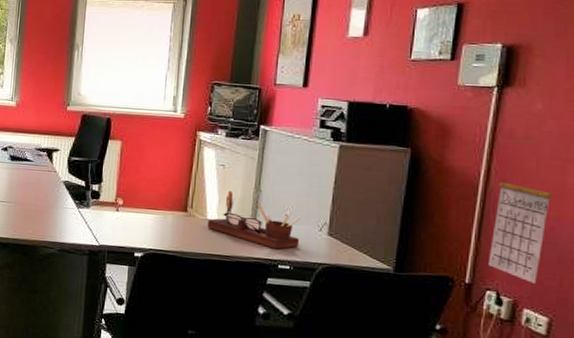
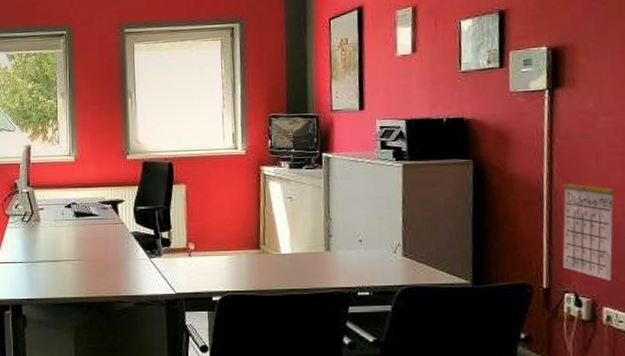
desk organizer: present [207,190,301,250] -> none [282,222,376,276]

